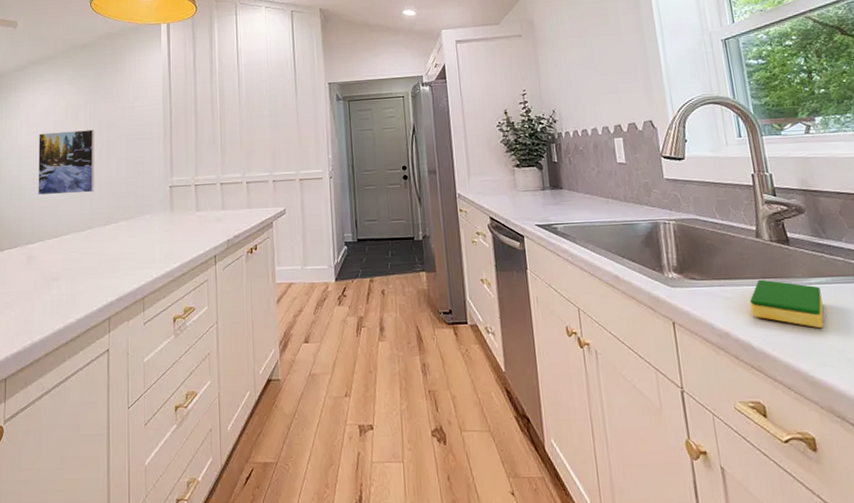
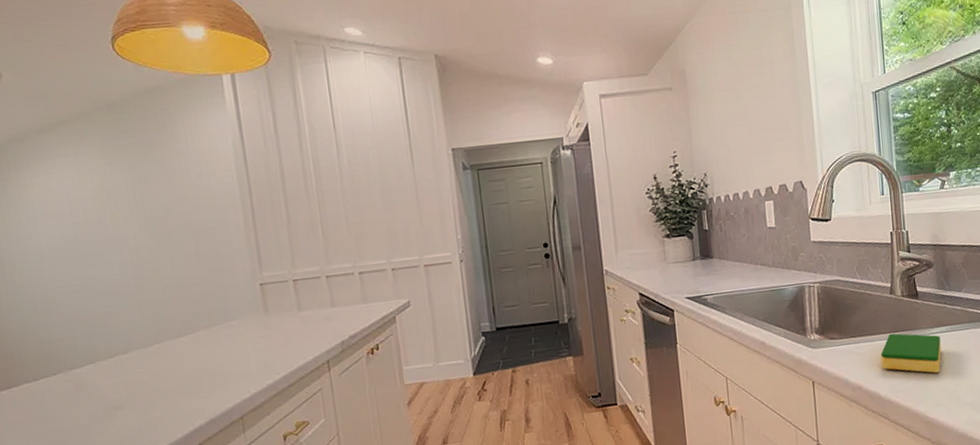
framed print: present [38,129,95,195] -> none [63,218,158,306]

